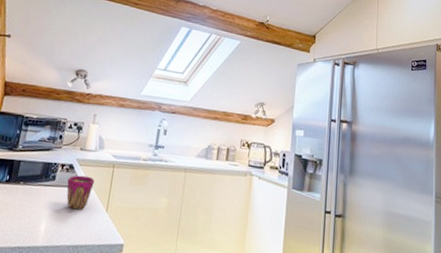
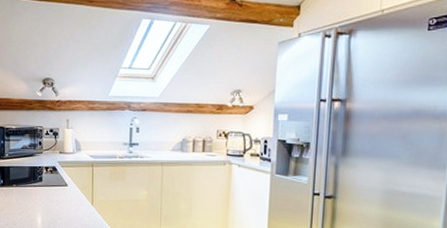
cup: present [66,175,95,210] -> none [53,175,77,205]

